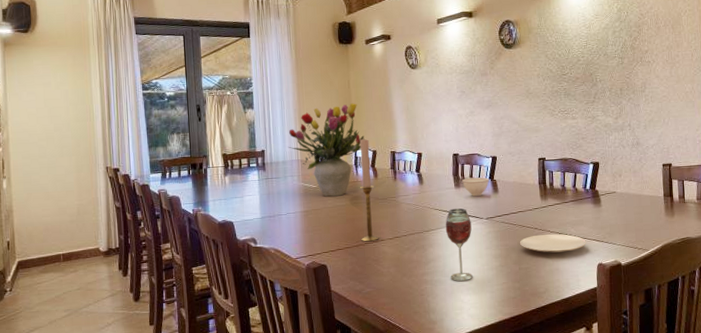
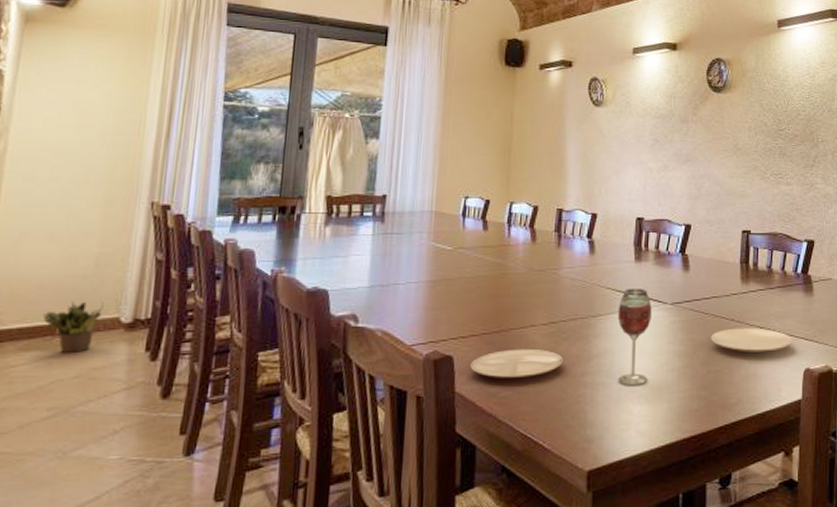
potted plant: none [51,237,88,274] -> present [42,301,104,354]
flower arrangement: present [288,103,365,197] -> none [420,142,525,264]
plate: none [340,257,407,280] -> present [470,348,563,378]
candlestick: present [359,138,379,241] -> none [505,189,530,326]
bowl: present [462,177,490,196] -> none [645,250,680,274]

